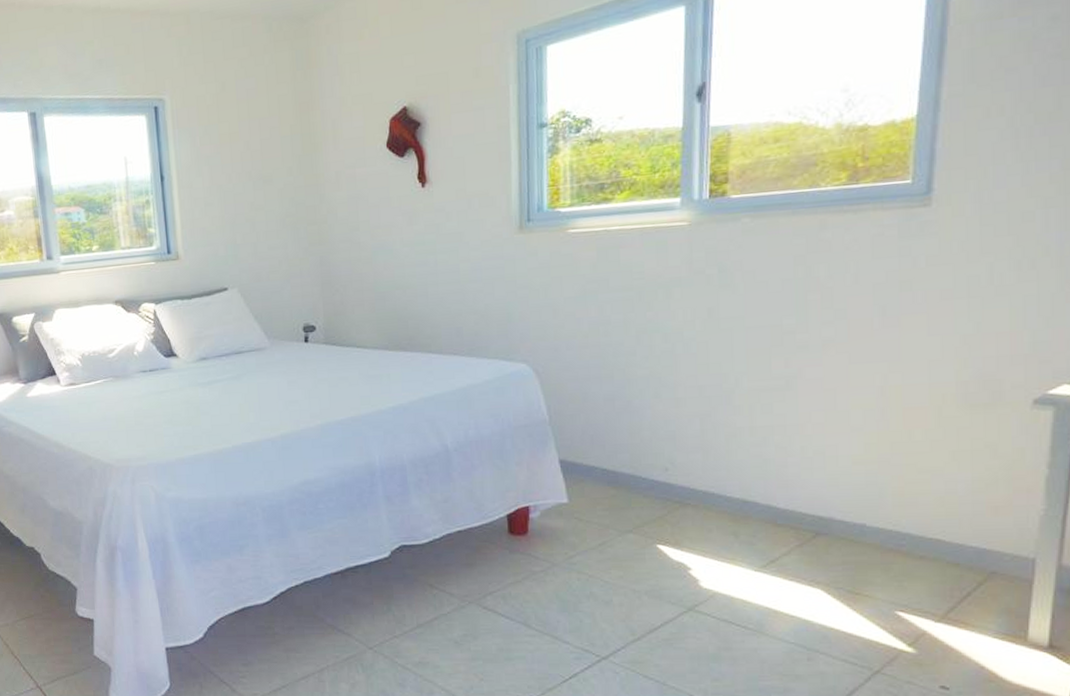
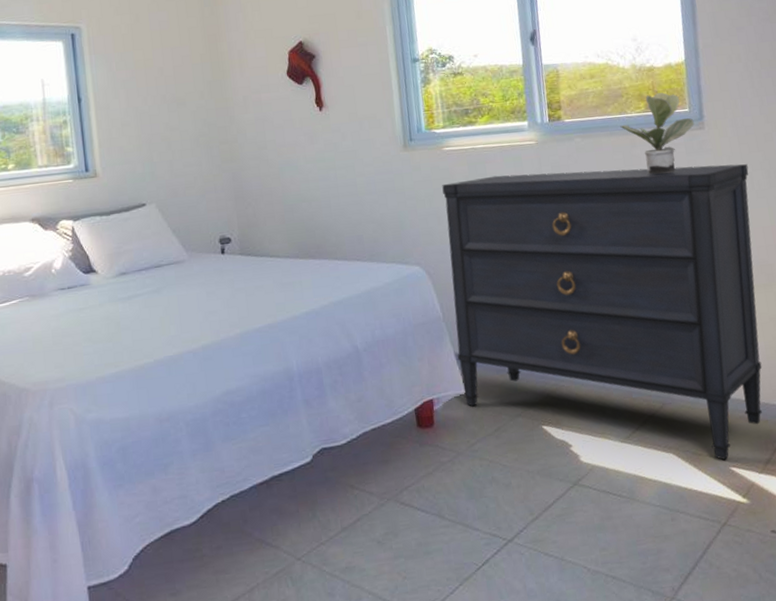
dresser: none [562,251,989,602] -> present [442,164,762,460]
potted plant: none [808,159,917,264] -> present [620,92,695,174]

